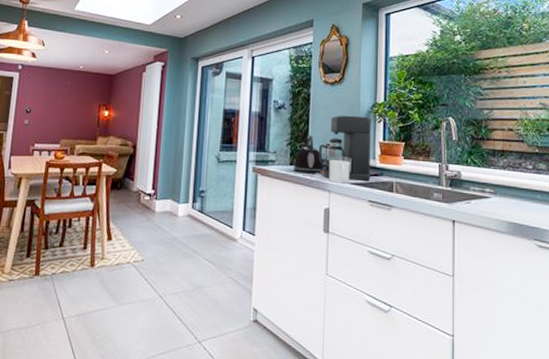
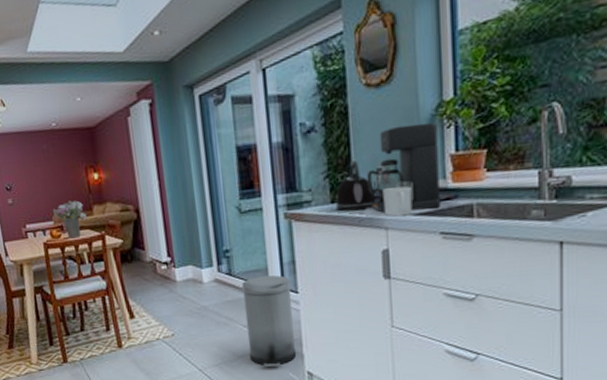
flower bouquet: none [61,130,90,162] -> present [52,200,87,239]
pedal bin: none [206,217,250,300] -> present [242,275,297,367]

